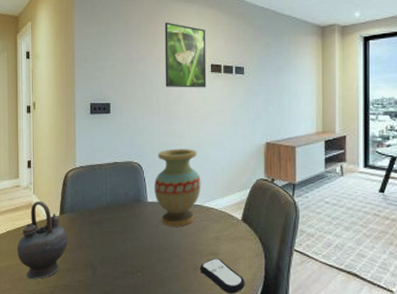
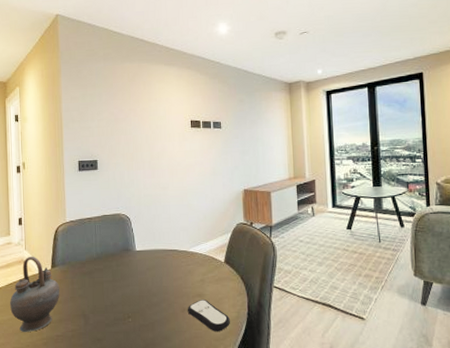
vase: present [154,149,201,227] -> none [142,199,186,273]
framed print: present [165,22,206,88] -> none [146,83,187,143]

